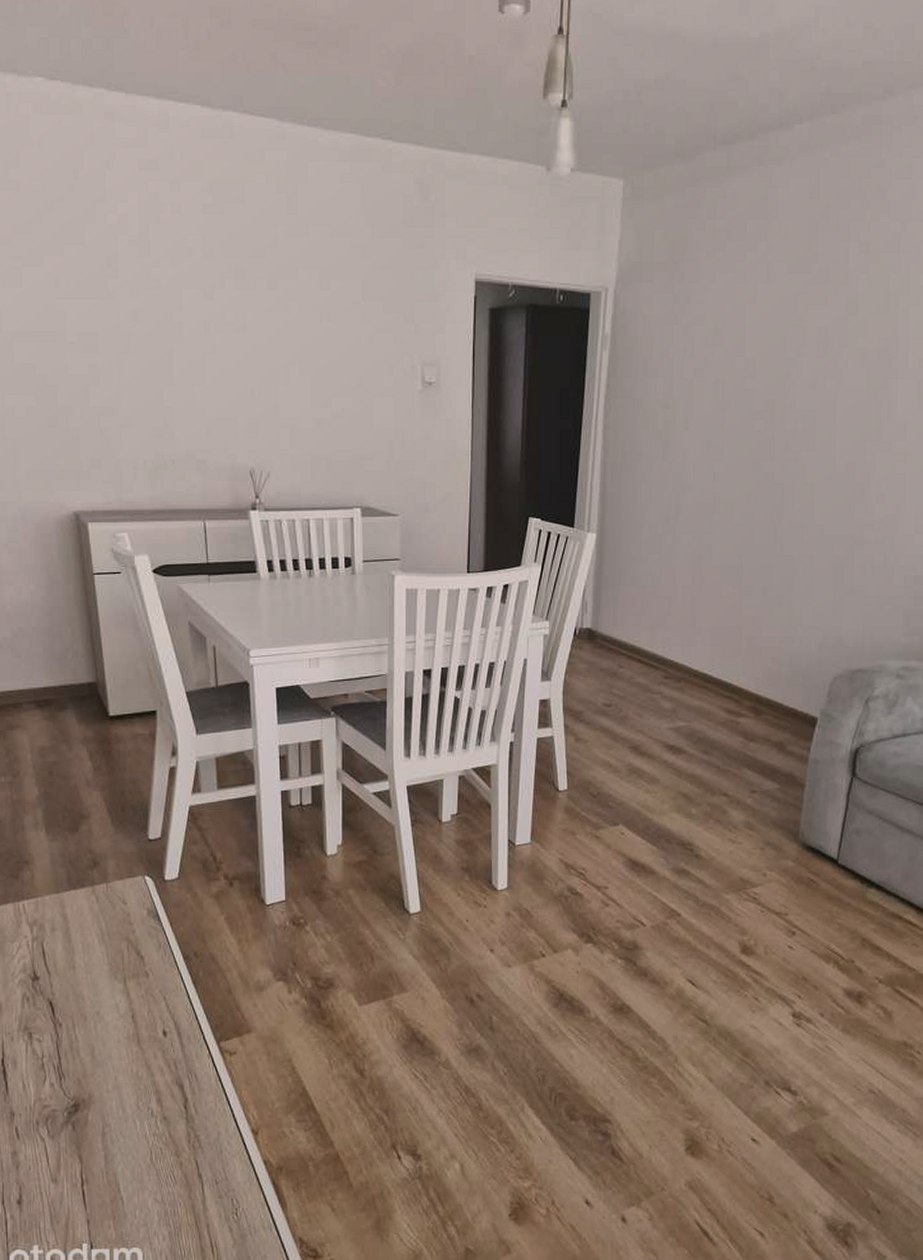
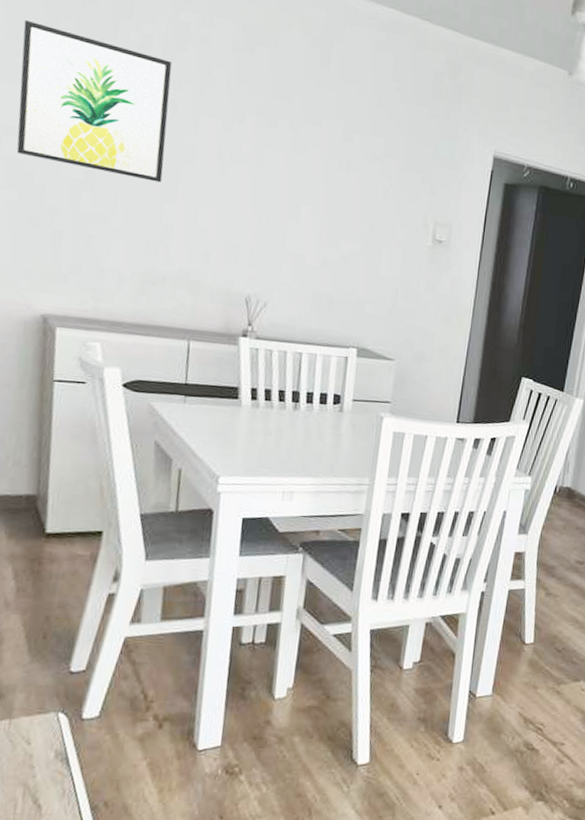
wall art: none [13,220,157,365] -> present [16,19,172,183]

